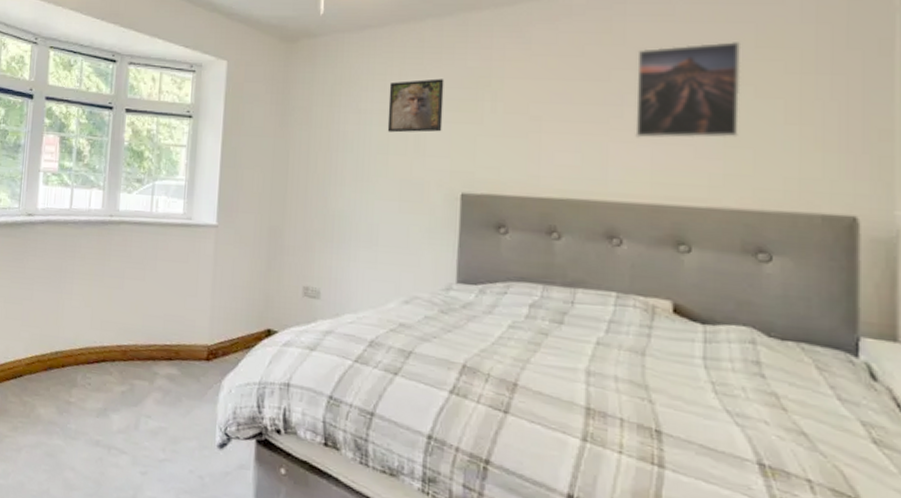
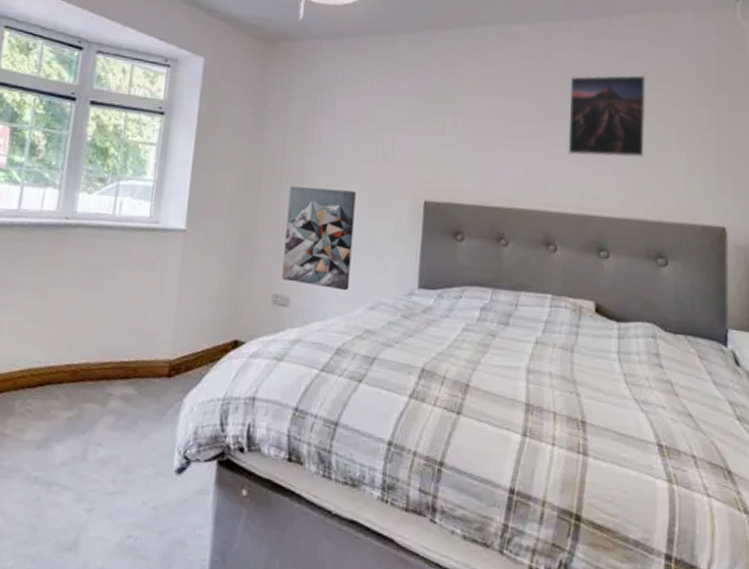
wall art: none [311,181,386,285] -> present [282,185,356,291]
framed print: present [387,78,444,133] -> none [359,90,412,141]

